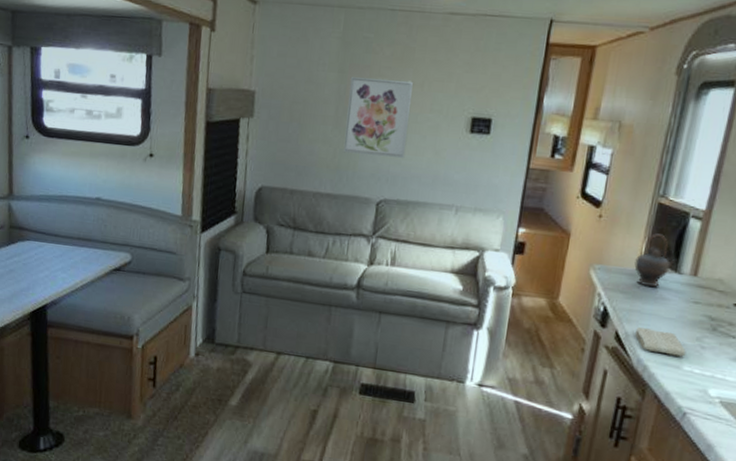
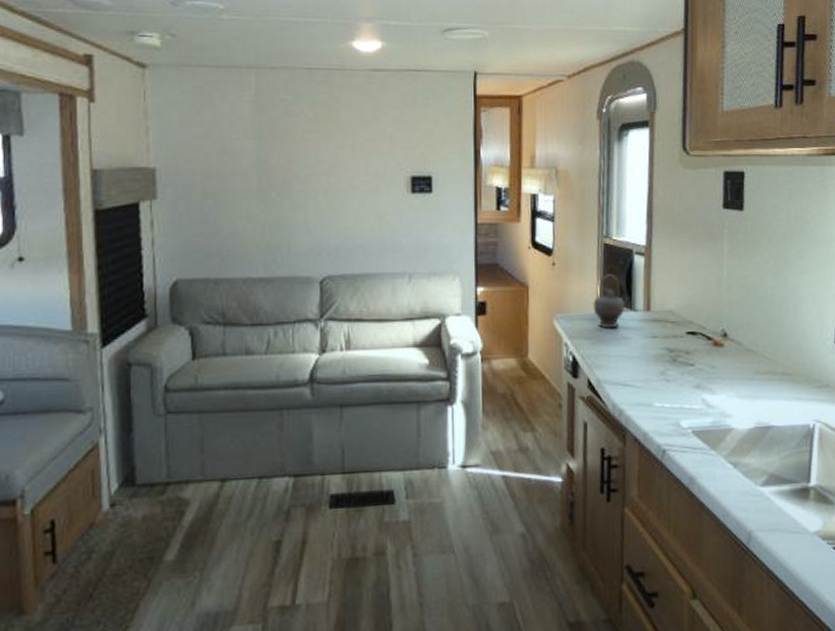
wall art: present [343,77,413,159] -> none [271,142,345,229]
washcloth: present [635,327,687,357] -> none [606,370,655,394]

